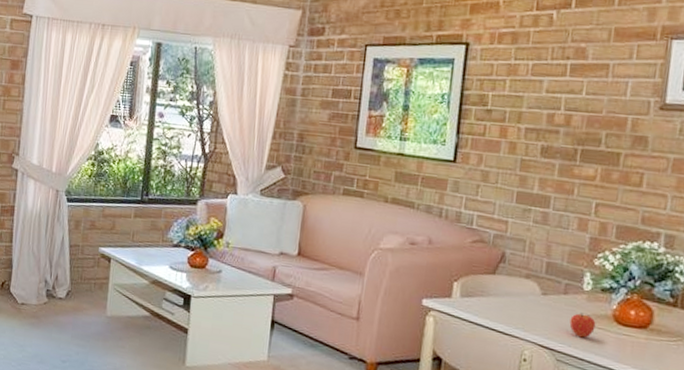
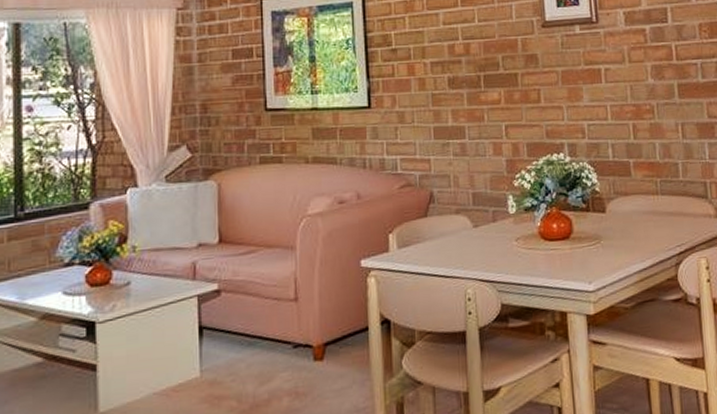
fruit: present [569,312,596,338] -> none [503,236,526,263]

